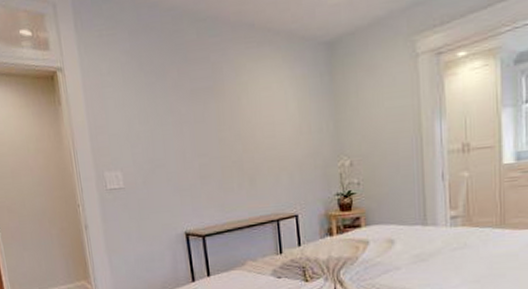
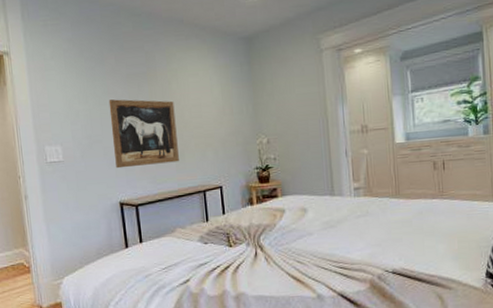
wall art: none [171,118,250,196] -> present [108,99,179,169]

